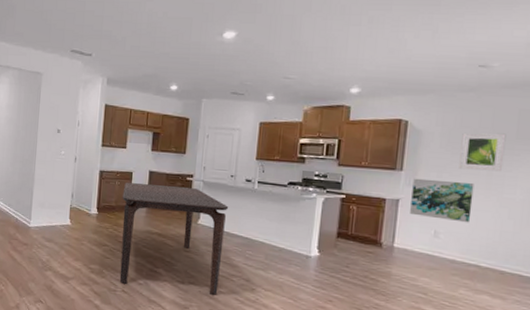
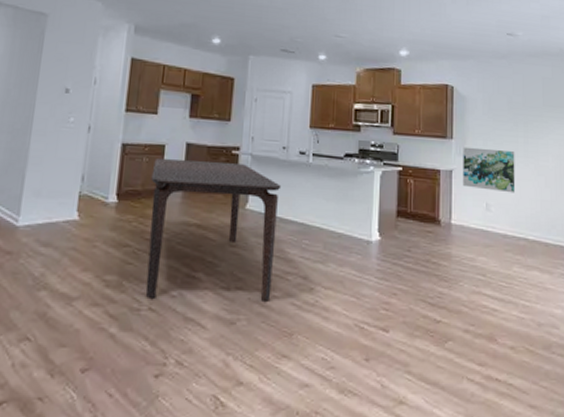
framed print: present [459,133,506,172] -> none [500,99,536,139]

